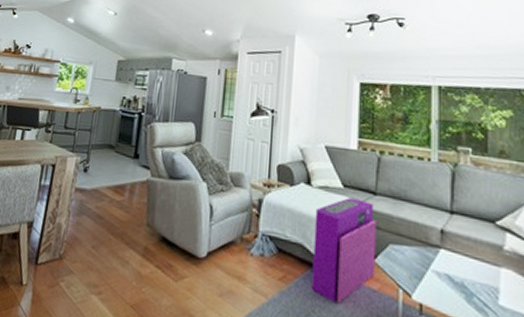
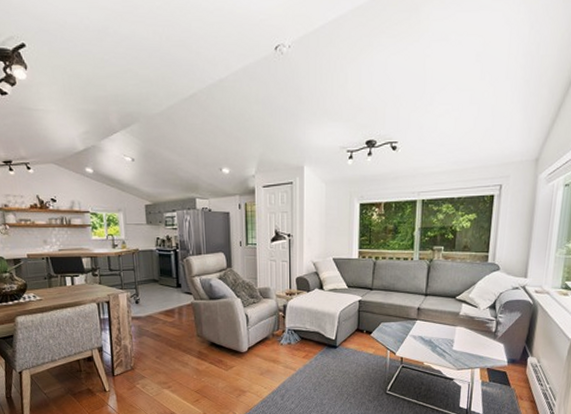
air purifier: present [312,197,377,304] -> none [327,295,372,366]

